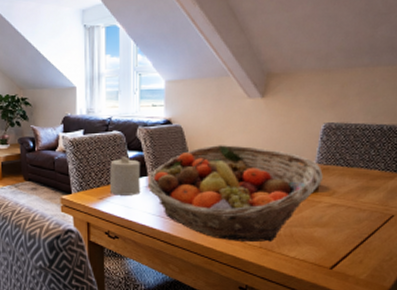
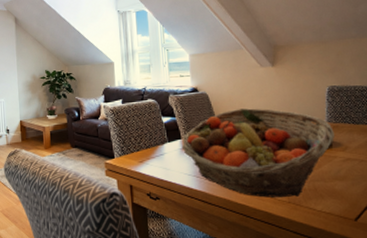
candle: present [110,156,141,195] -> none [147,122,177,158]

